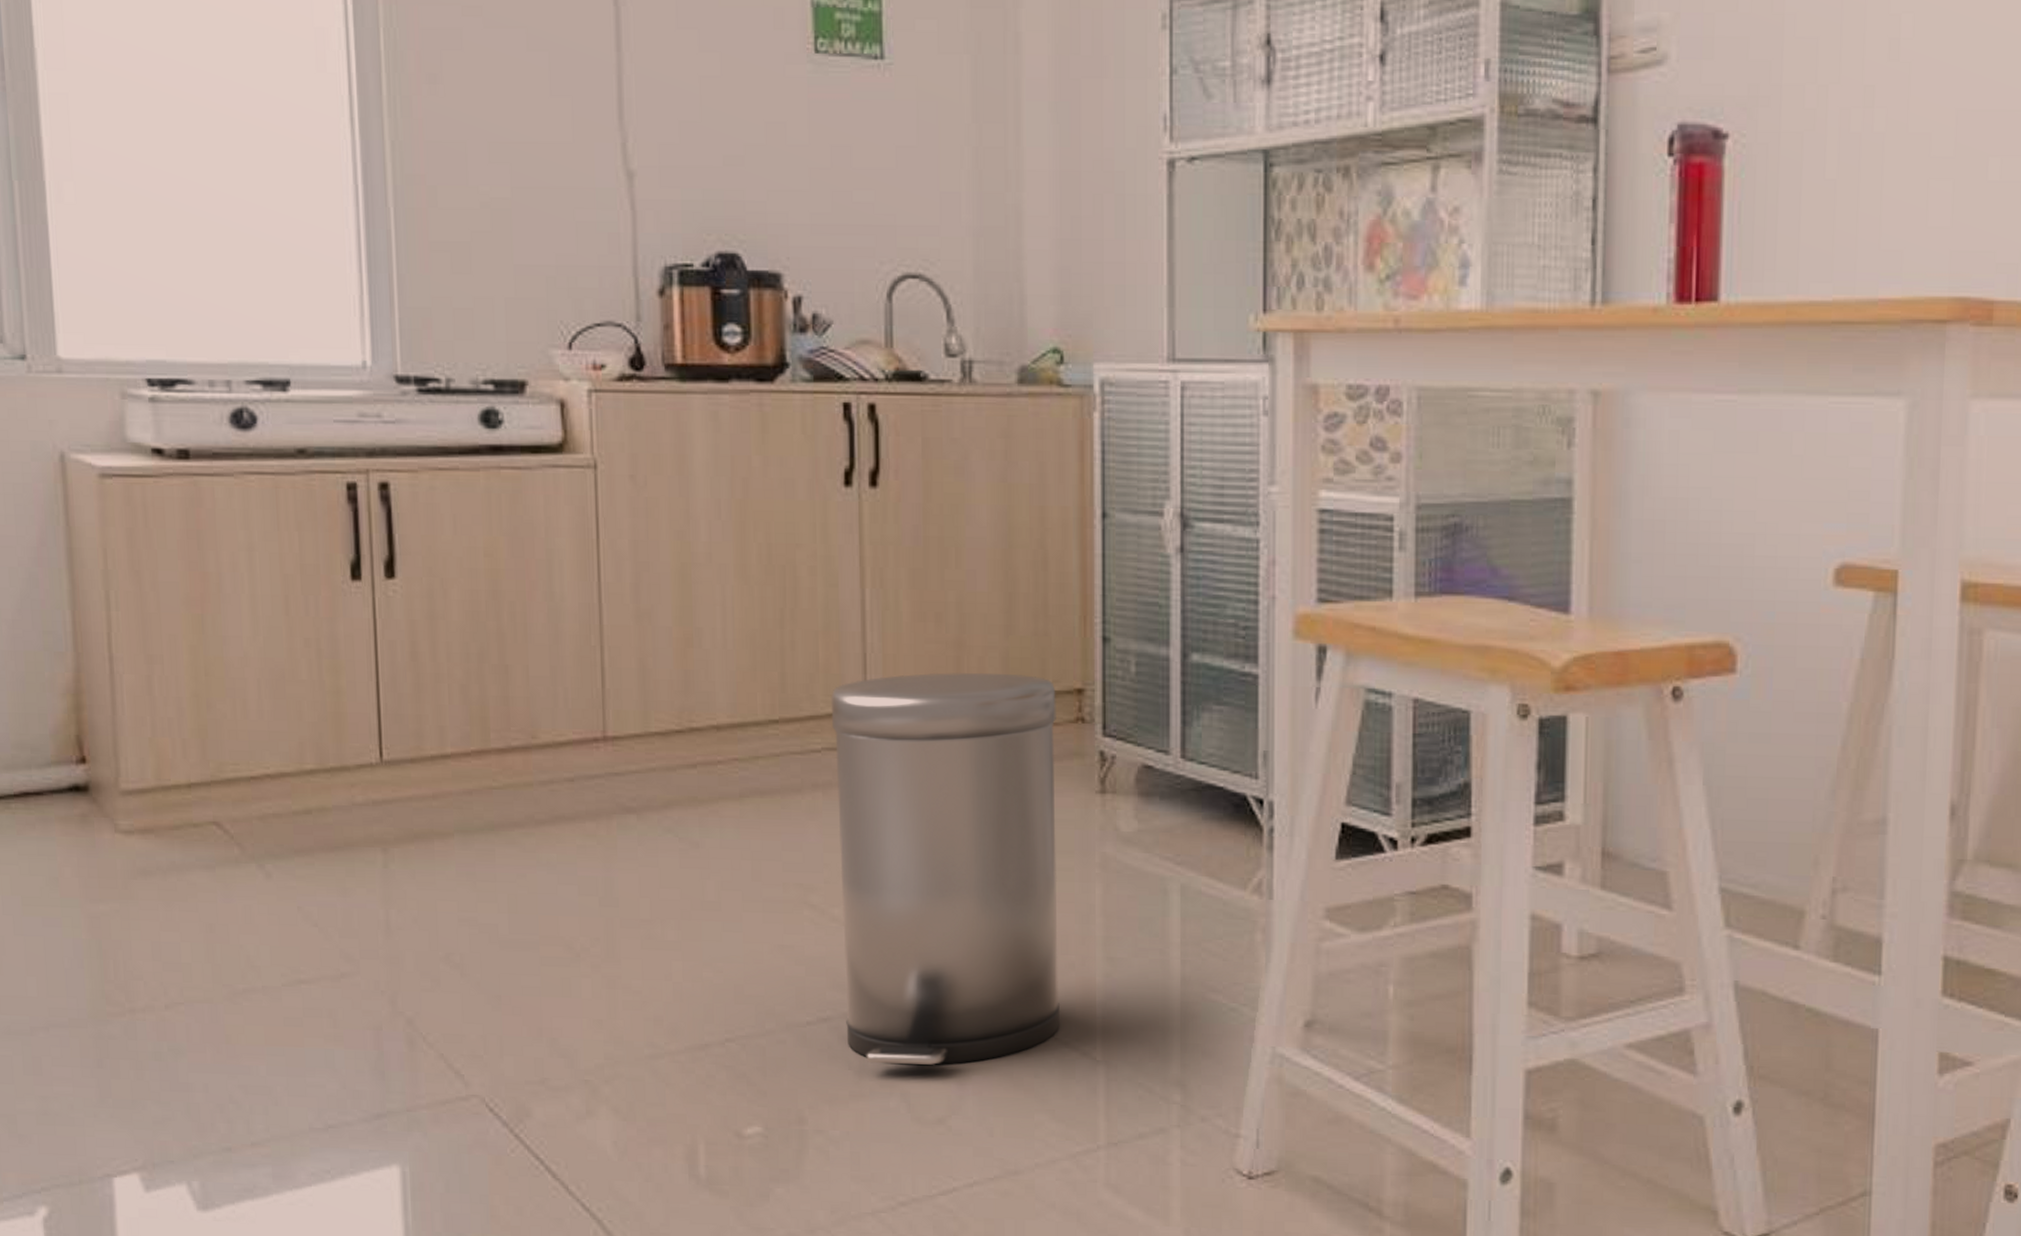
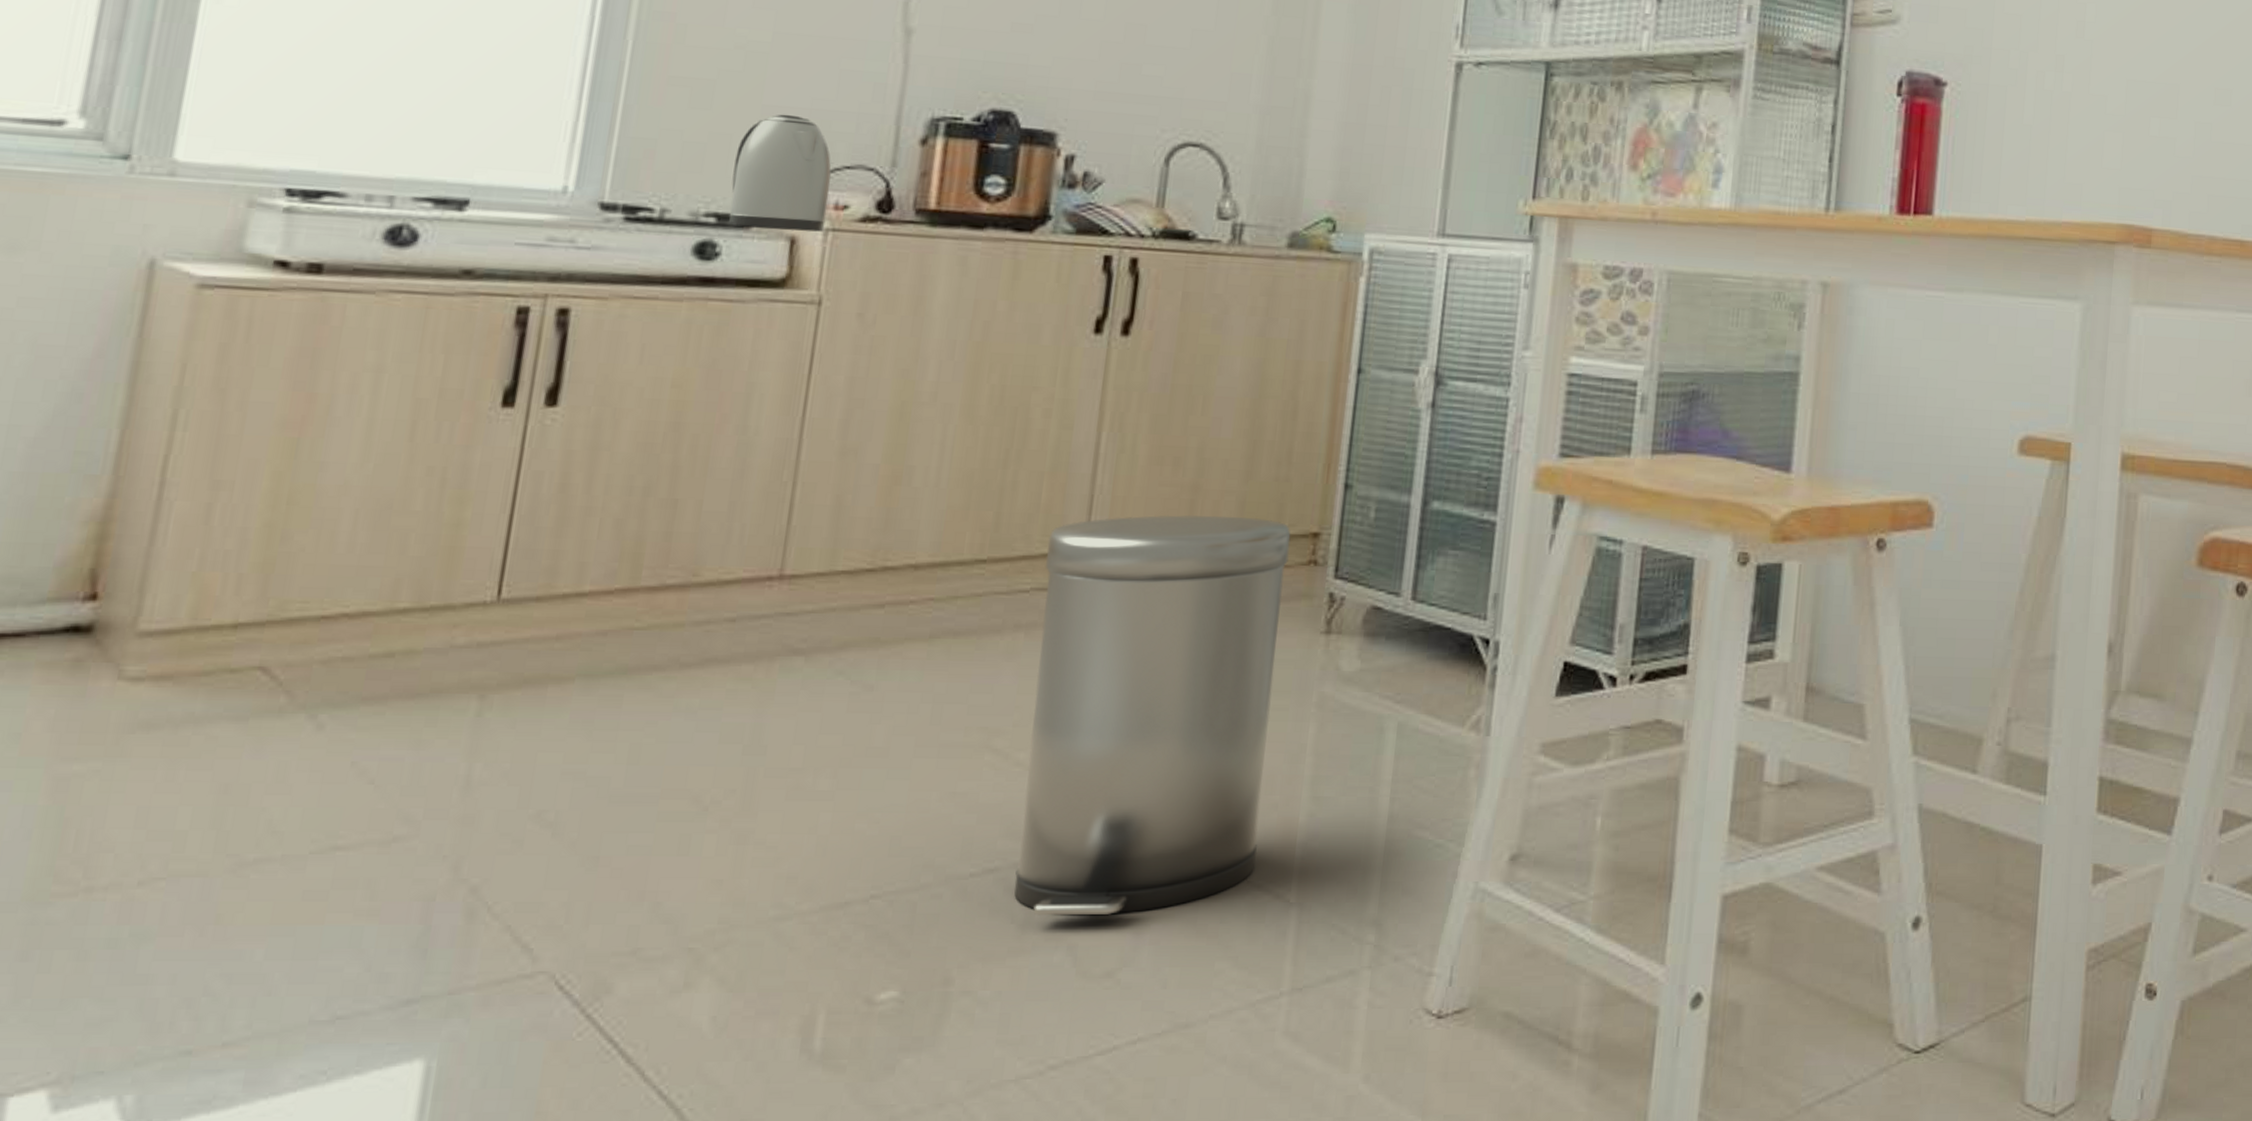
kettle: none [500,273,588,395] -> present [728,114,832,232]

